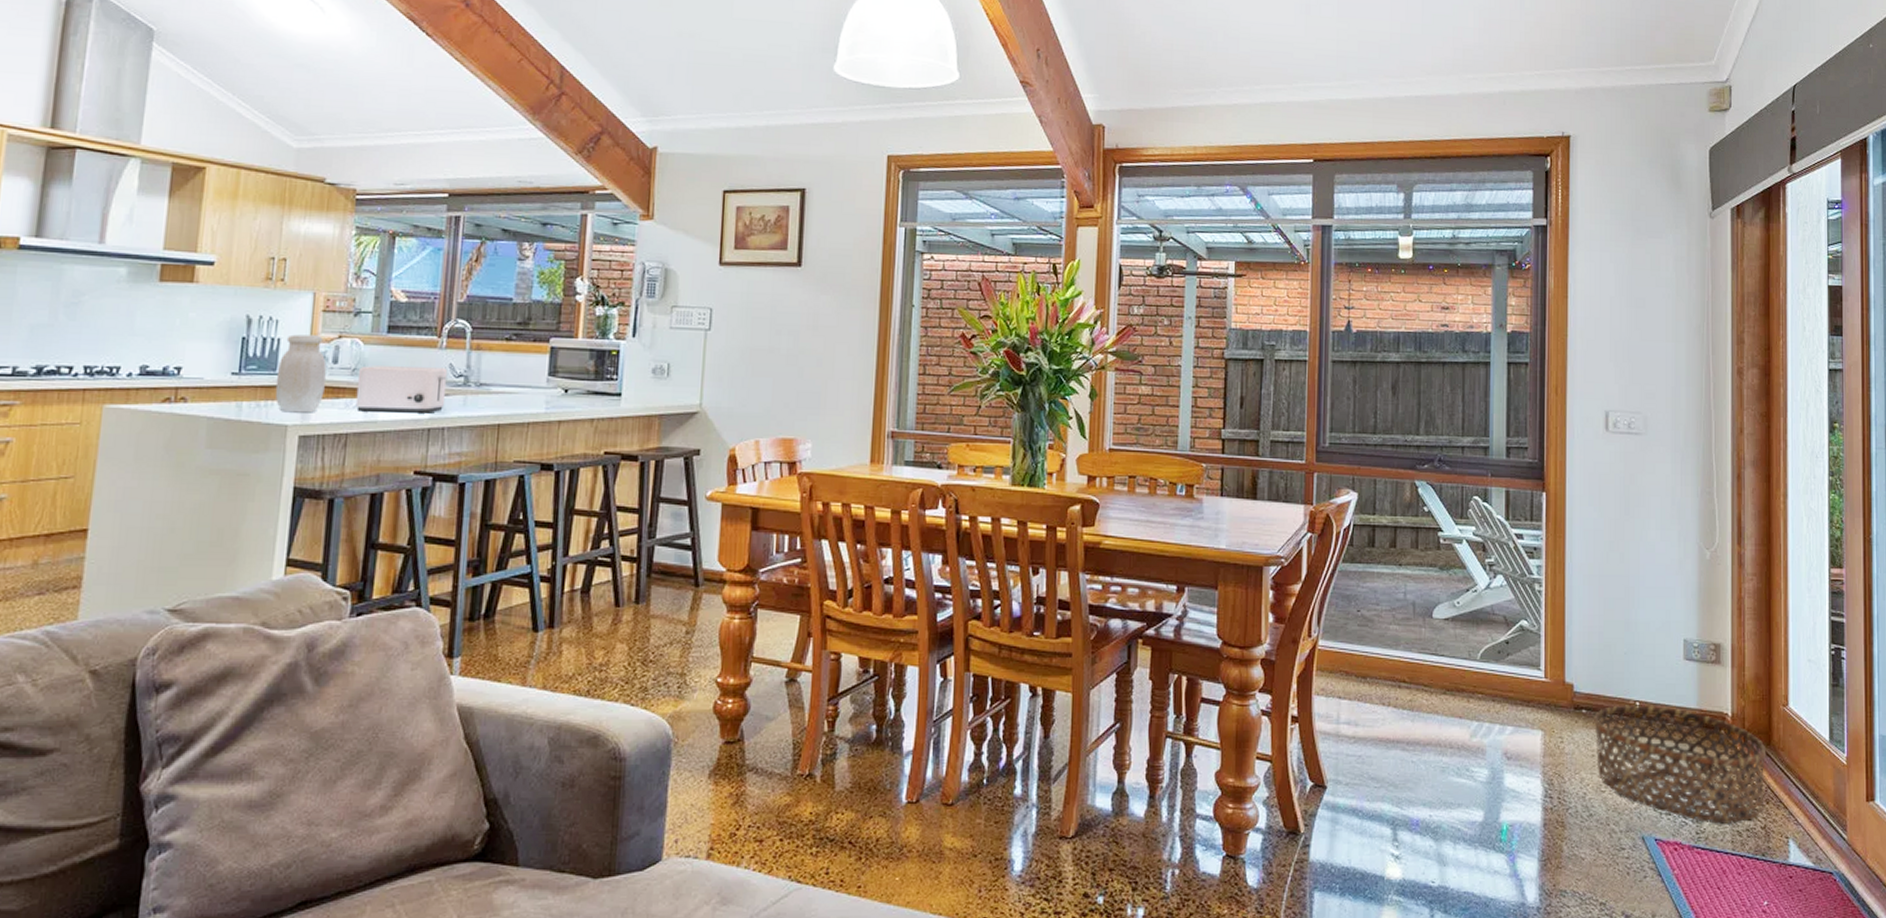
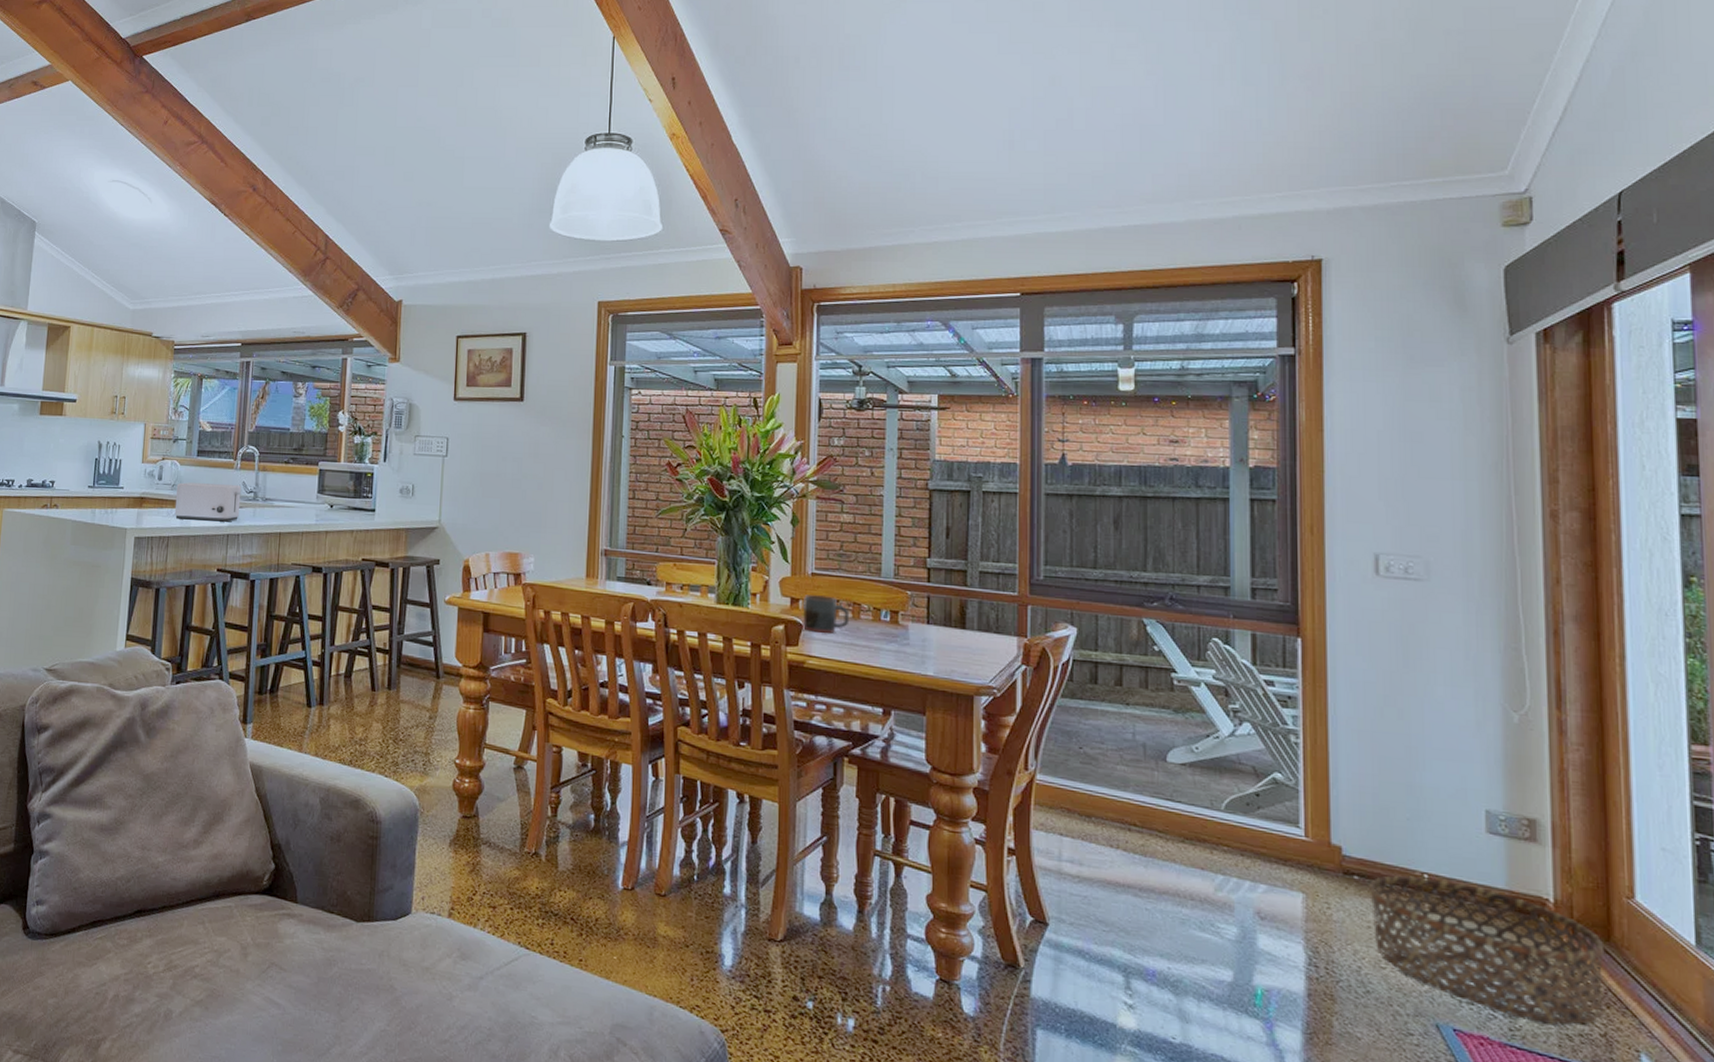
jar: present [275,334,327,414] -> none [118,456,154,520]
mug: none [1100,471,1146,512] -> present [803,594,850,634]

